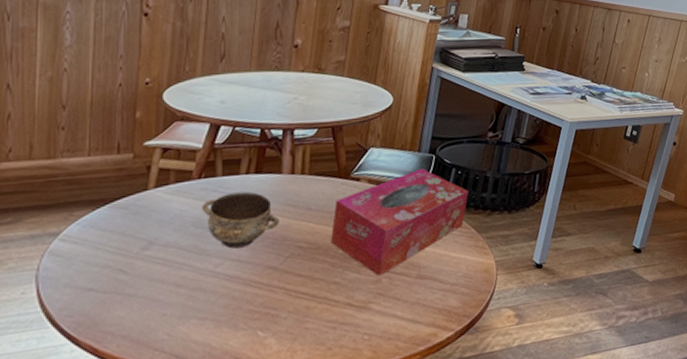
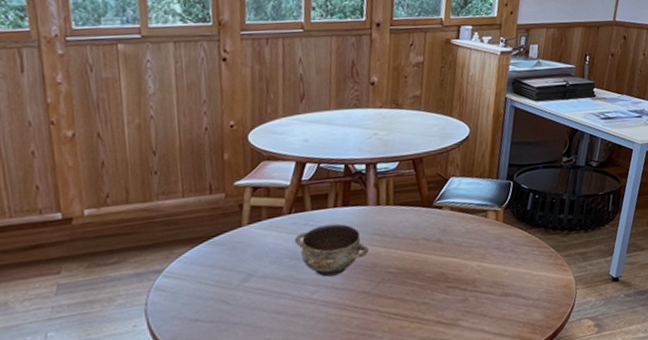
tissue box: present [330,169,469,276] -> none [417,194,546,295]

